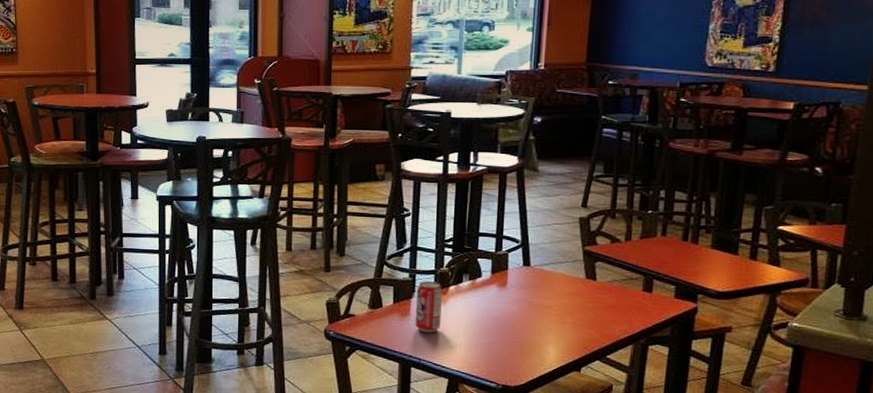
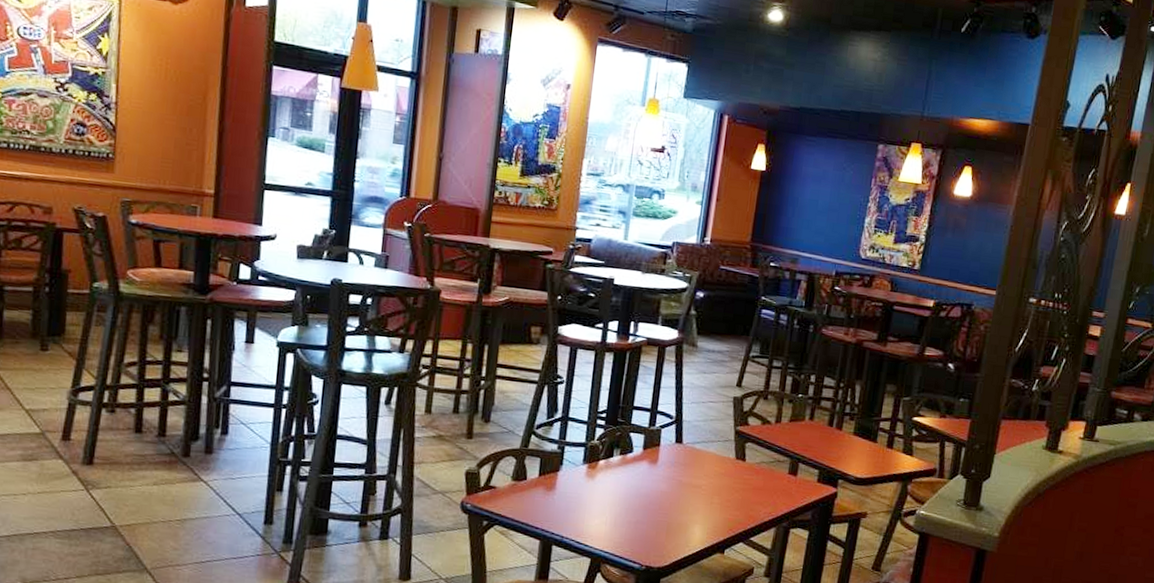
beverage can: present [415,281,442,333] -> none [560,454,592,510]

